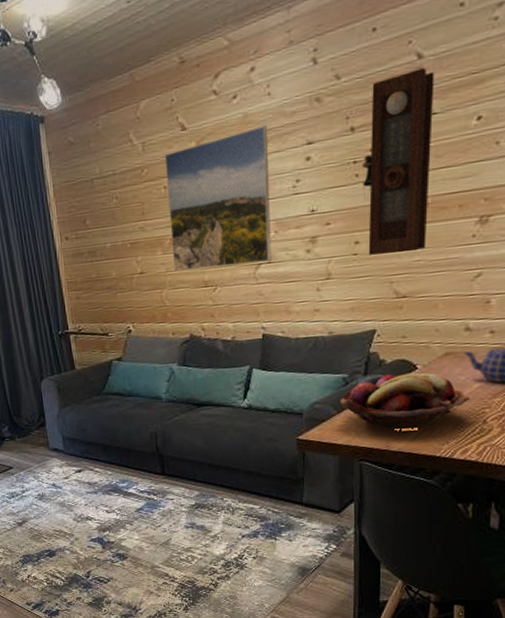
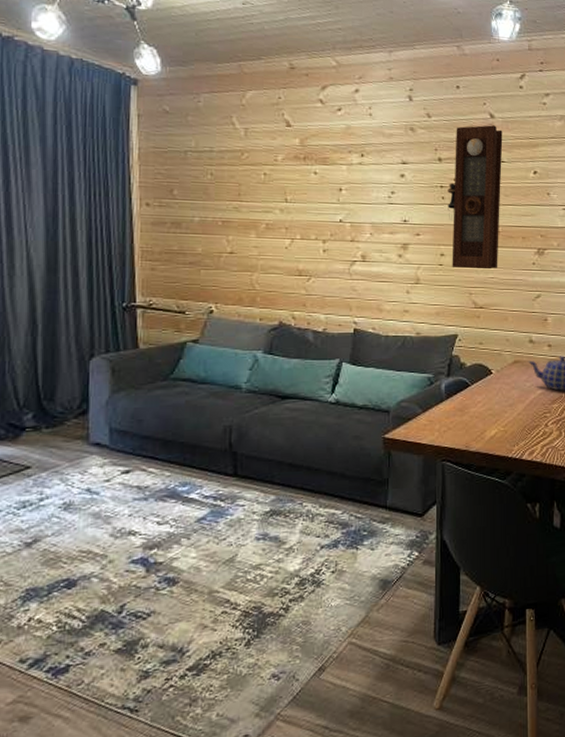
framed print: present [164,125,272,272] -> none [267,139,368,261]
fruit basket: present [339,372,471,428] -> none [424,377,535,429]

